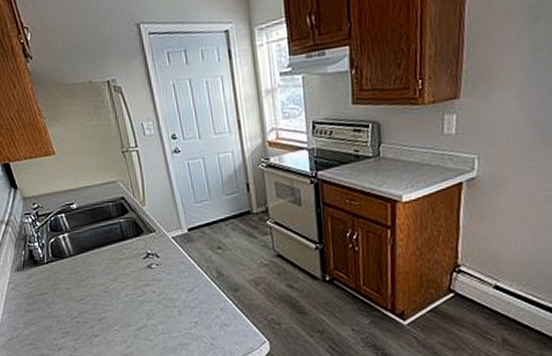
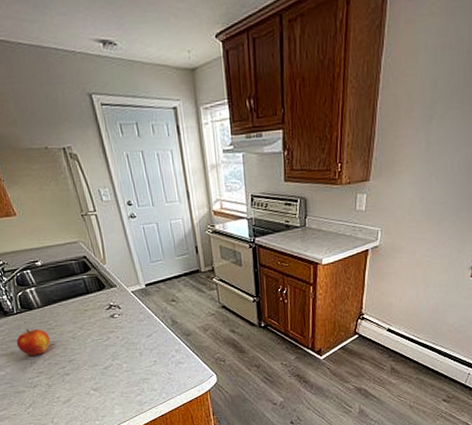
apple: none [44,281,80,312] -> present [16,329,51,355]

